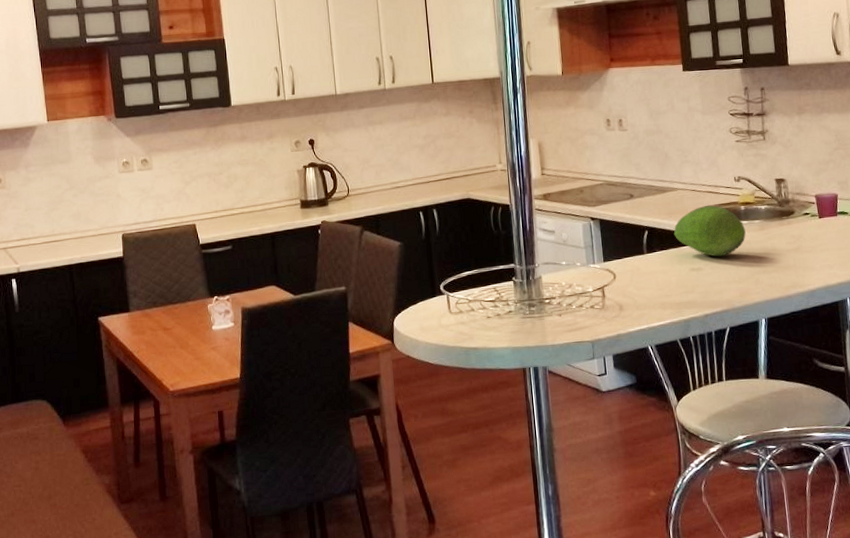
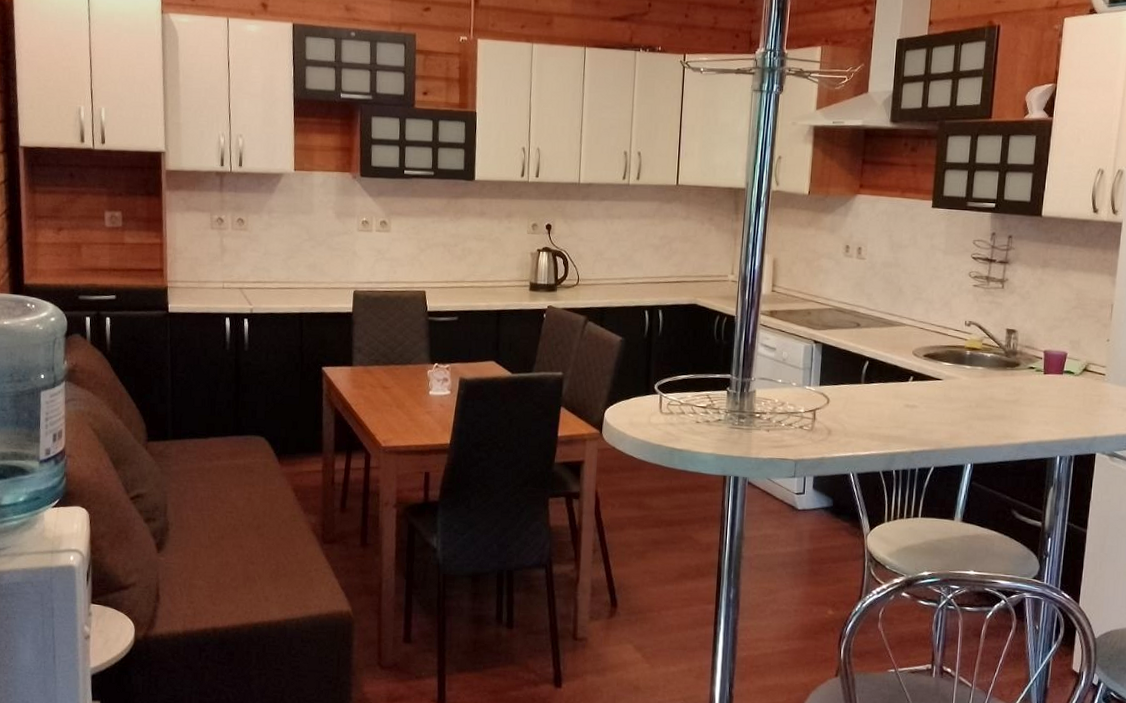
fruit: present [673,205,746,257] -> none [894,345,967,398]

